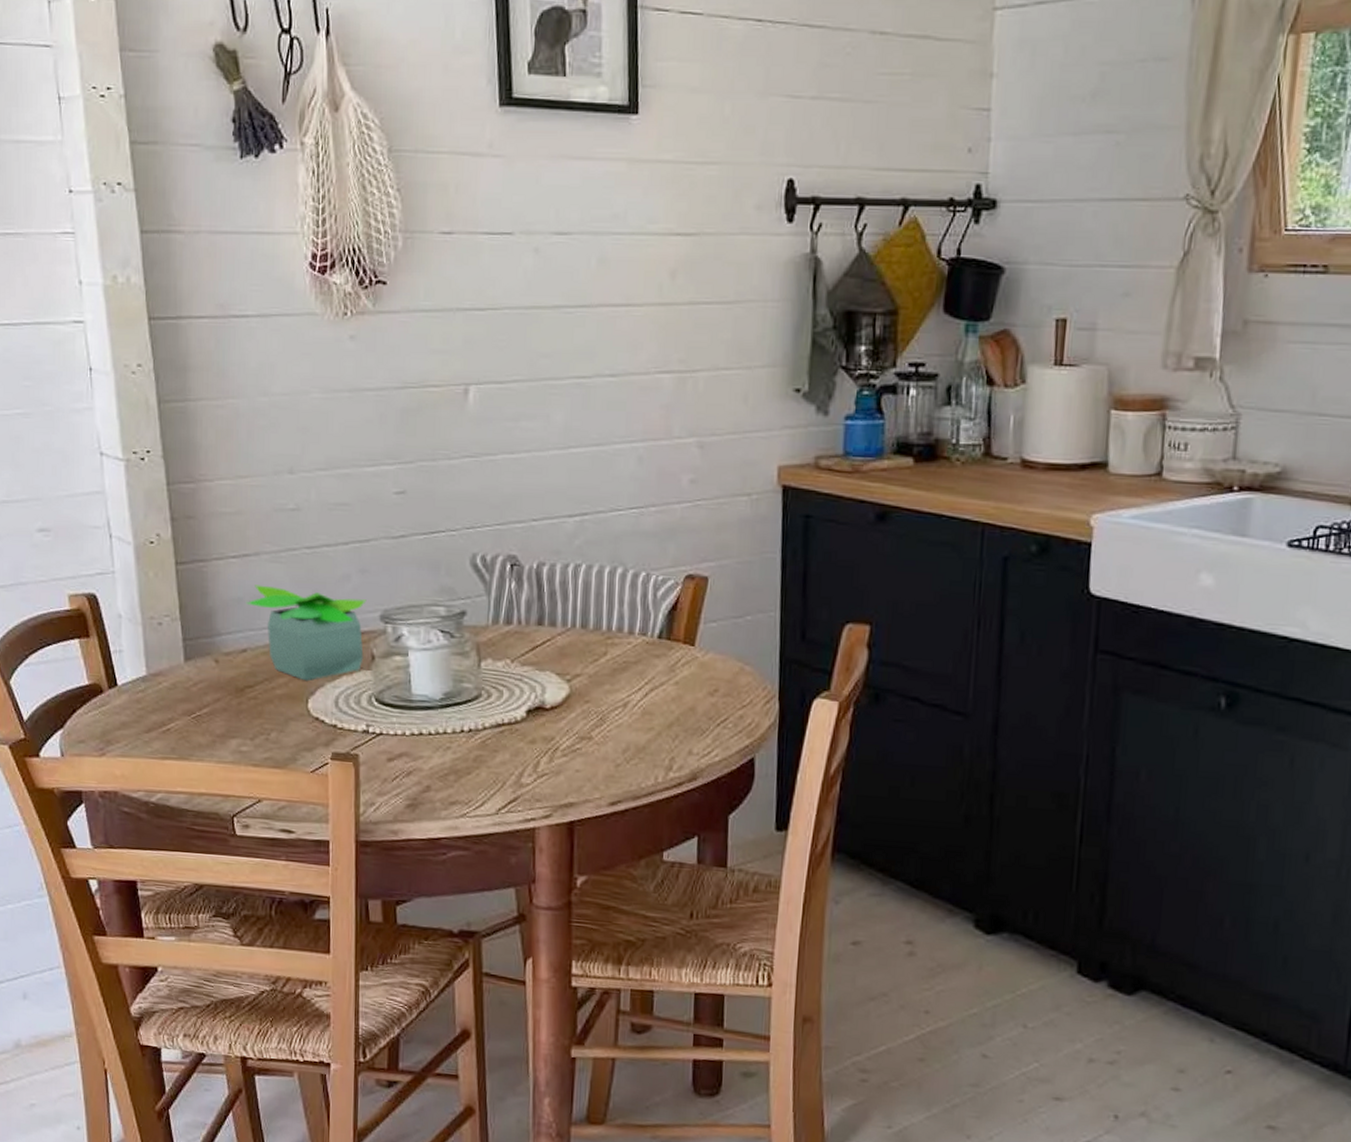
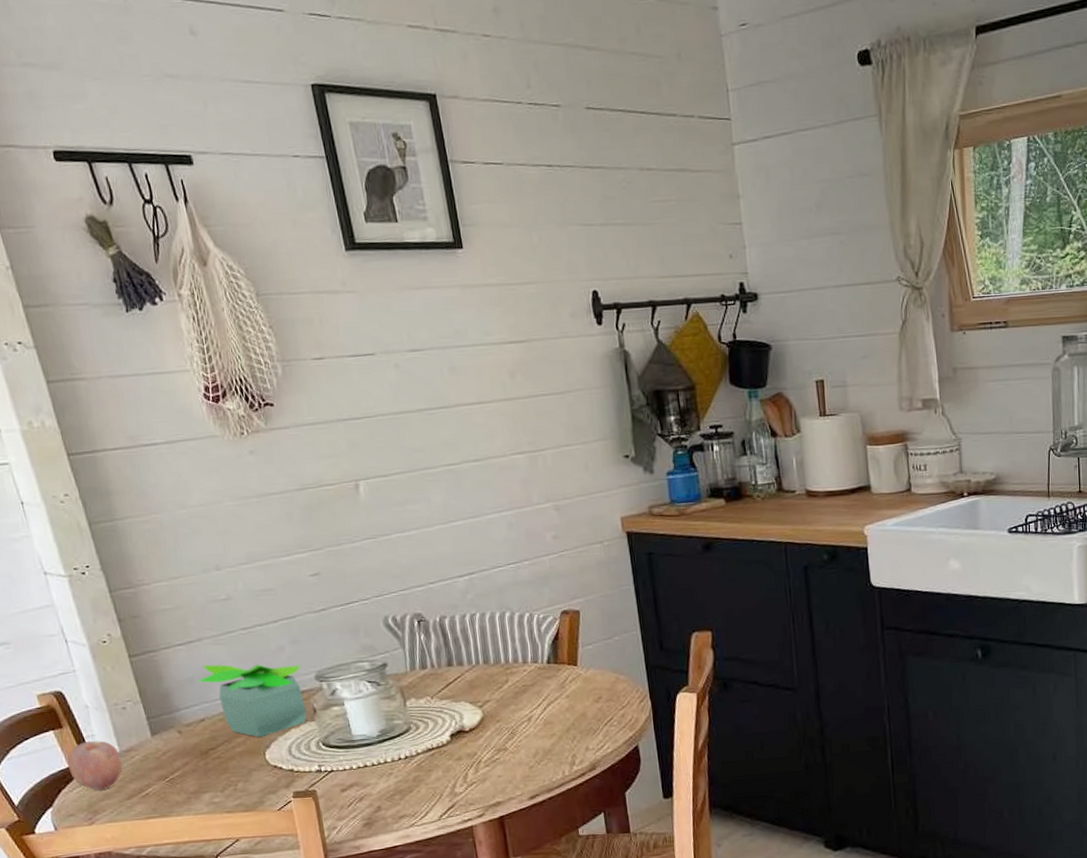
fruit: none [88,657,147,717] -> present [67,741,122,790]

